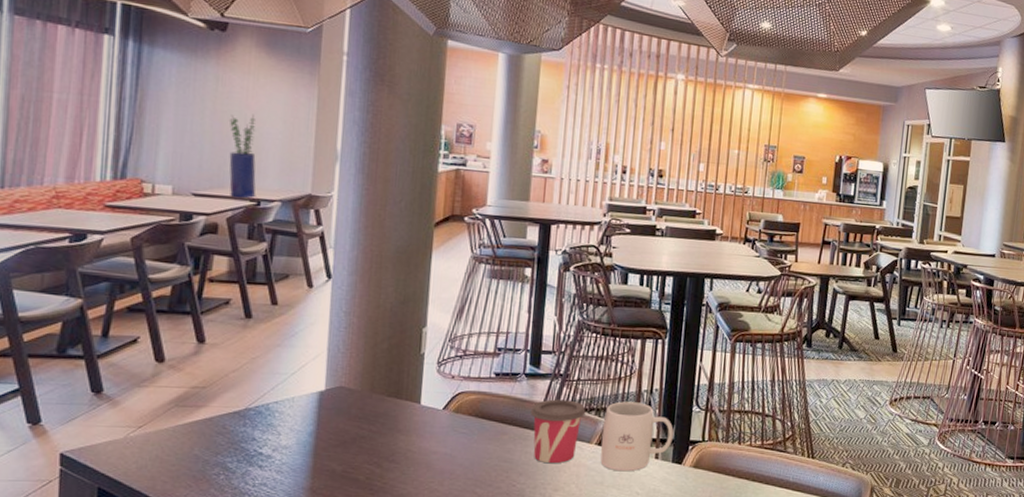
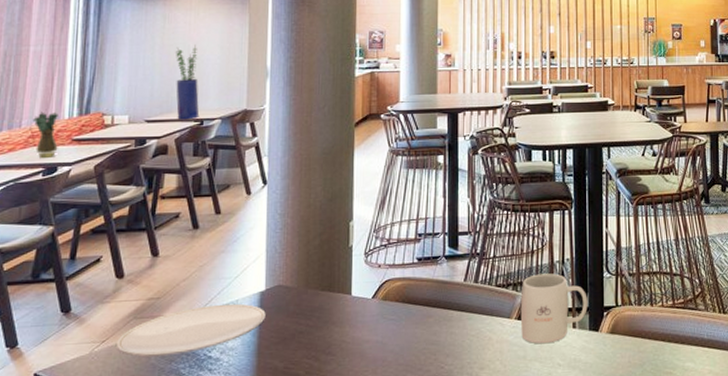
vase: none [57,170,88,224] -> present [33,111,58,159]
plate: none [155,400,325,448] -> present [117,303,266,357]
cup: present [531,399,586,464] -> none [453,277,504,343]

